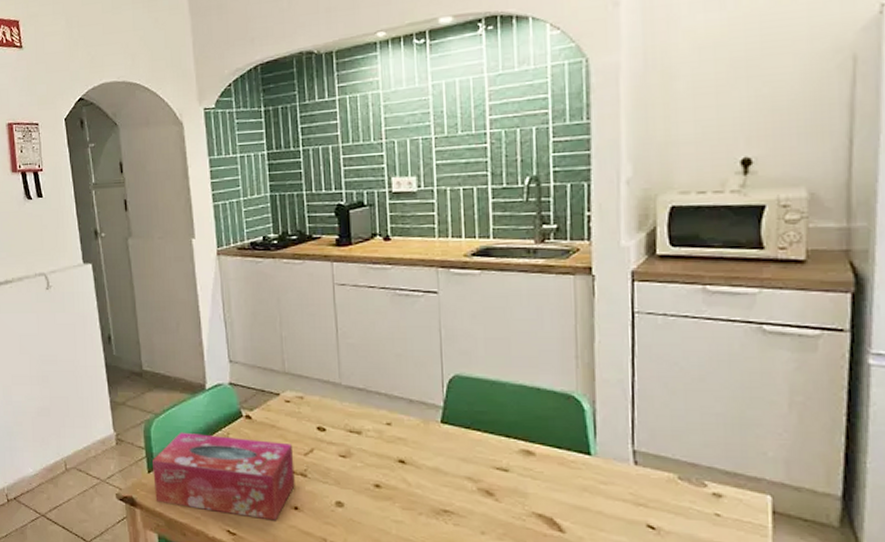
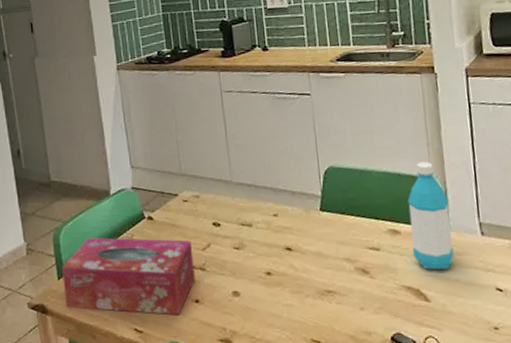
water bottle: none [546,376,599,499] -> present [407,161,454,270]

